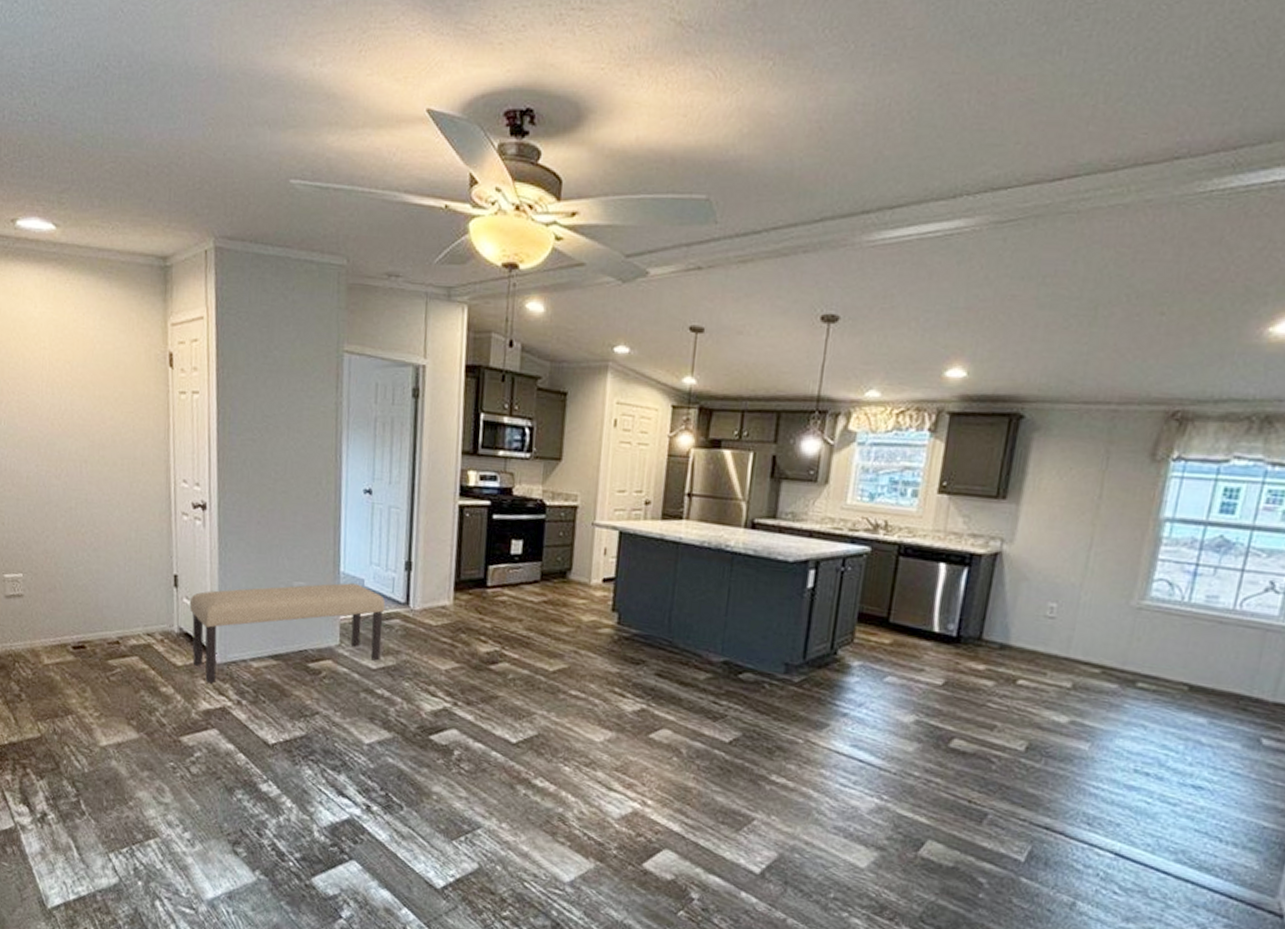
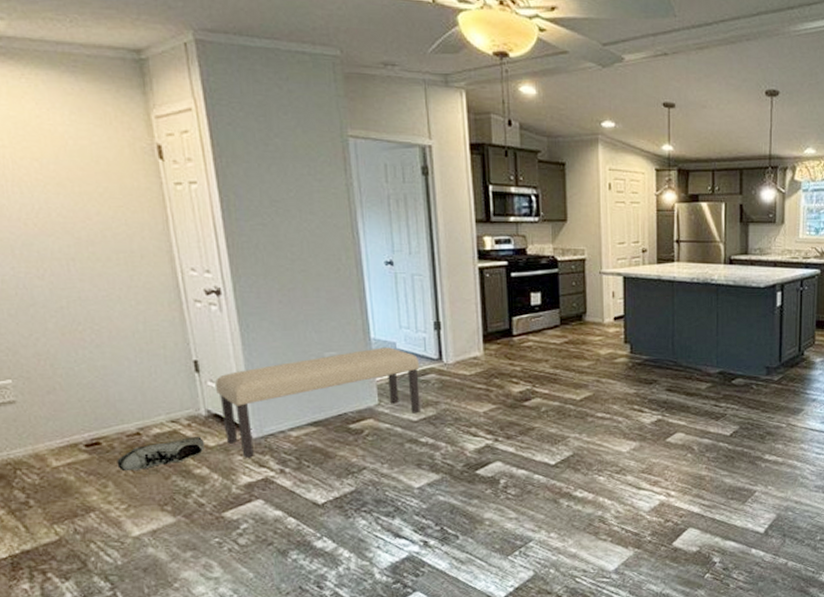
shoe: none [96,653,173,680] -> present [117,437,204,472]

